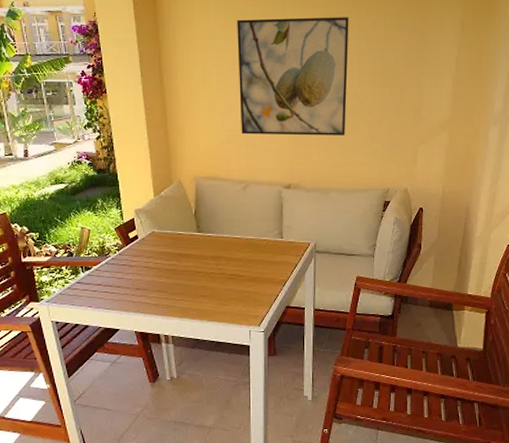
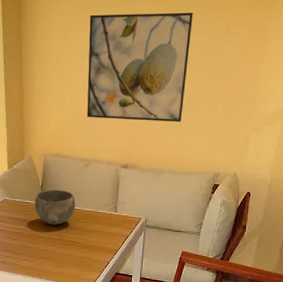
bowl: none [188,217,236,258] -> present [34,189,76,225]

